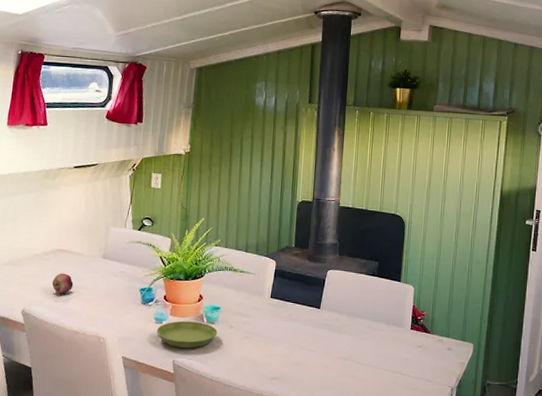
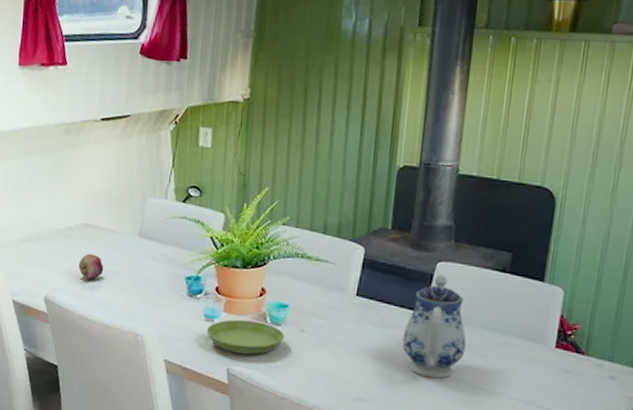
teapot: none [305,279,350,358] -> present [402,274,467,378]

